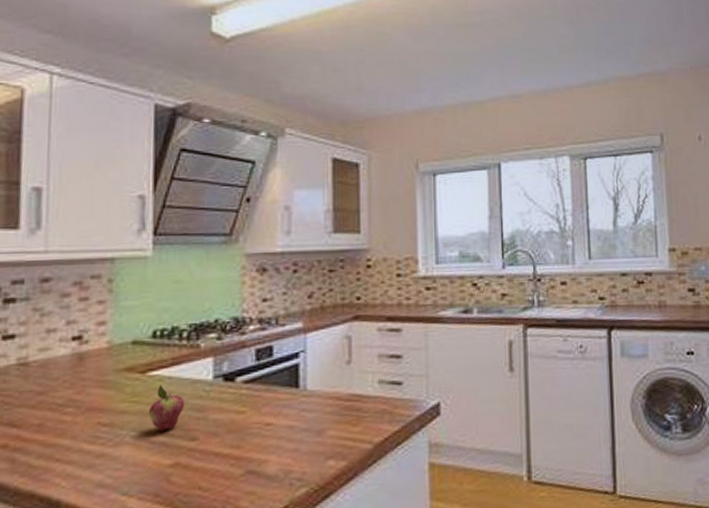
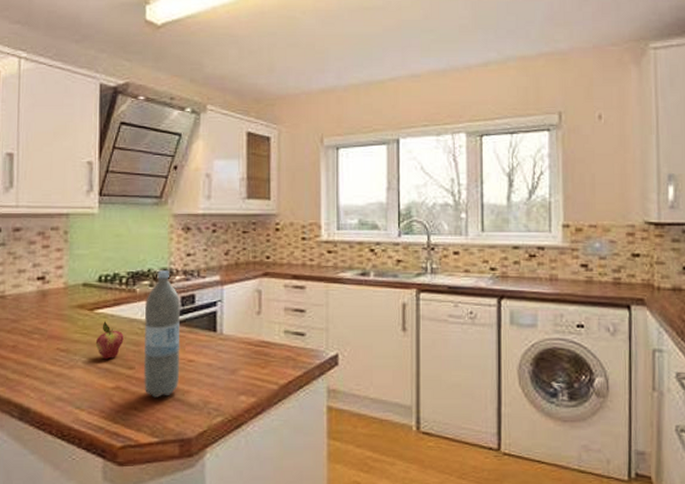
water bottle: none [209,319,256,473] -> present [143,270,181,398]

